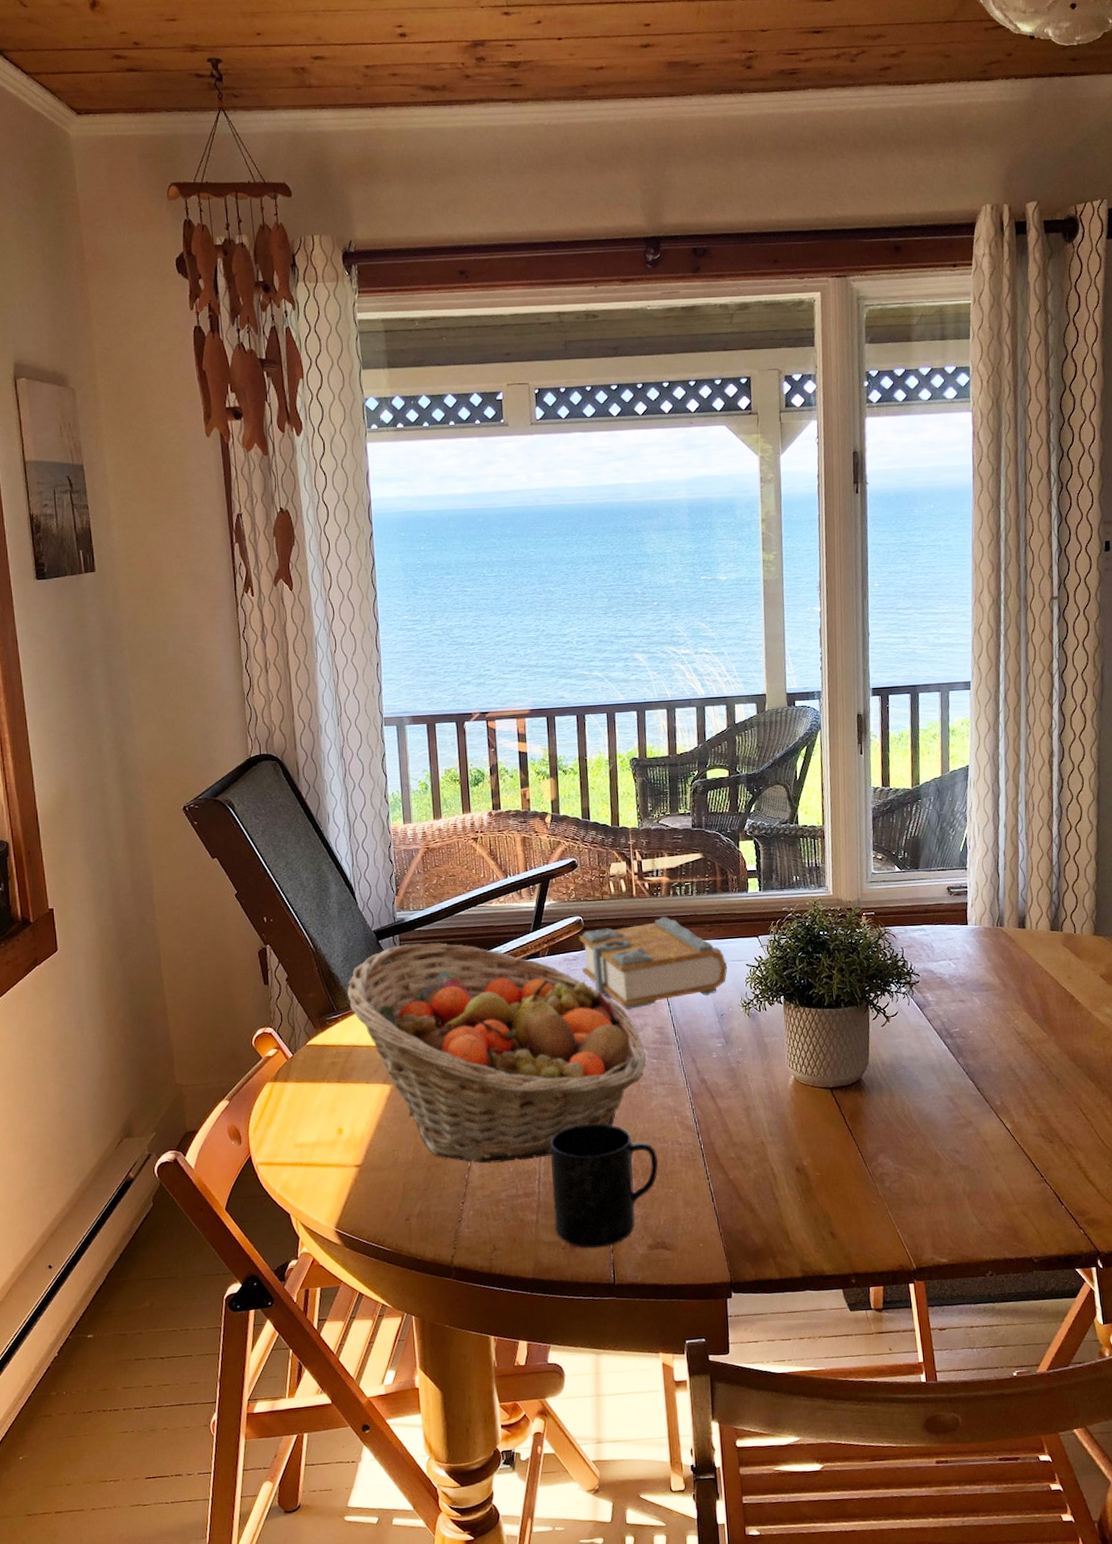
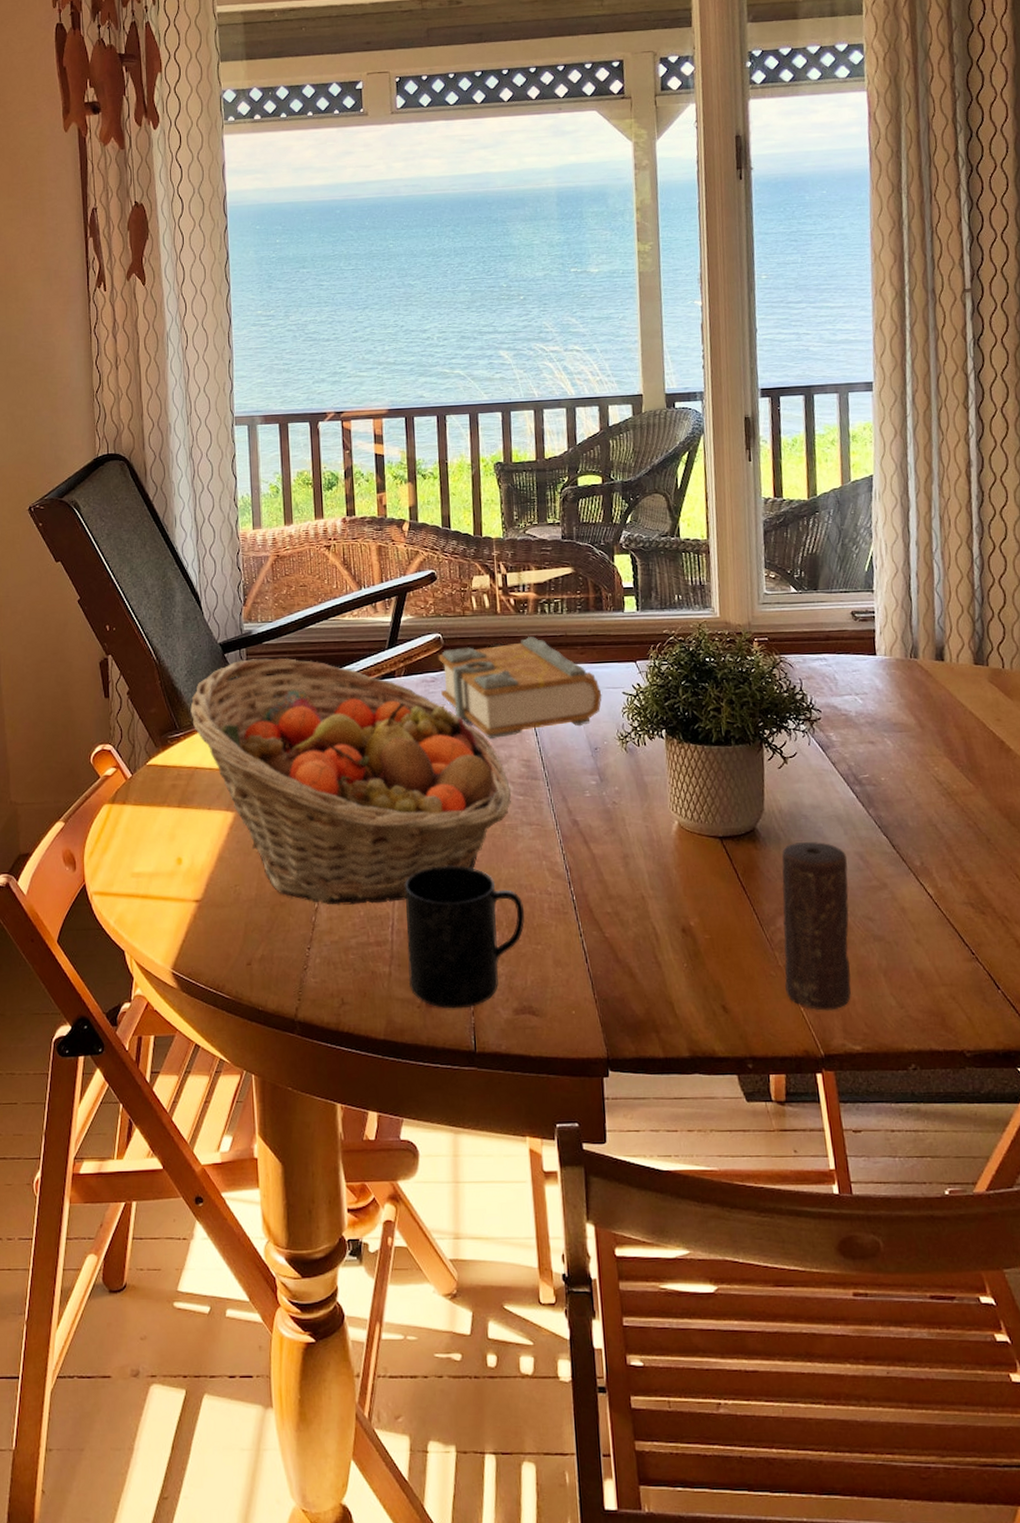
candle: none [883,1088,940,1231] -> present [782,842,851,1011]

